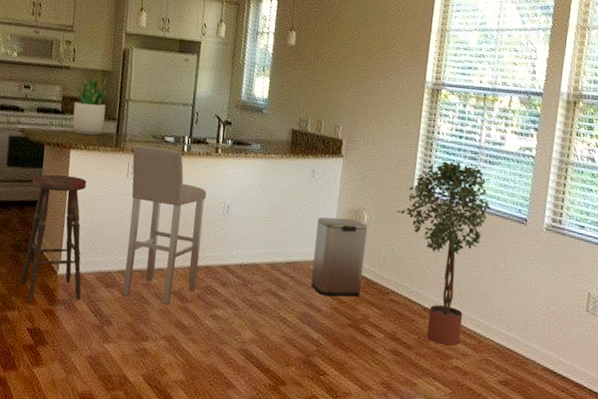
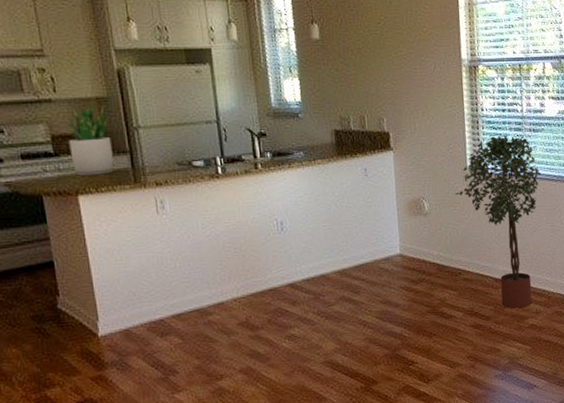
bar stool: present [21,174,87,302] -> none [38,225,133,374]
bar stool: present [122,145,207,305] -> none [156,174,264,339]
pedal bin: present [311,217,368,297] -> none [378,209,434,291]

